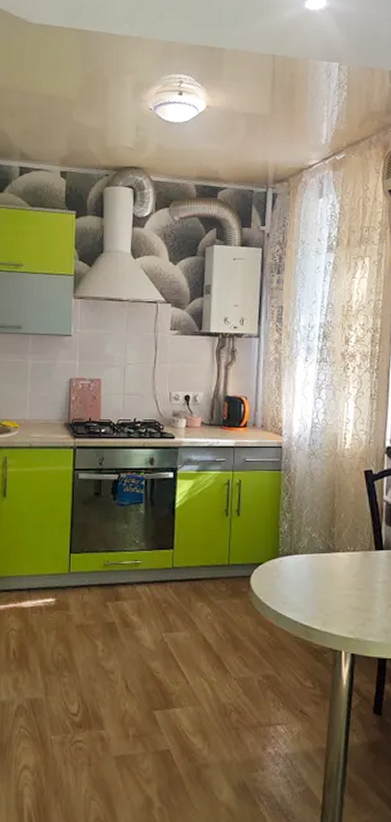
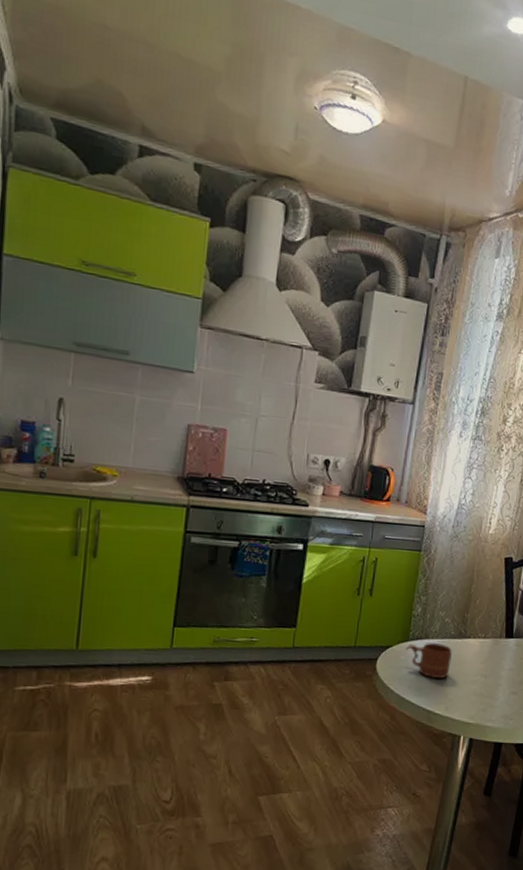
mug: none [277,558,323,593] -> present [406,643,452,678]

